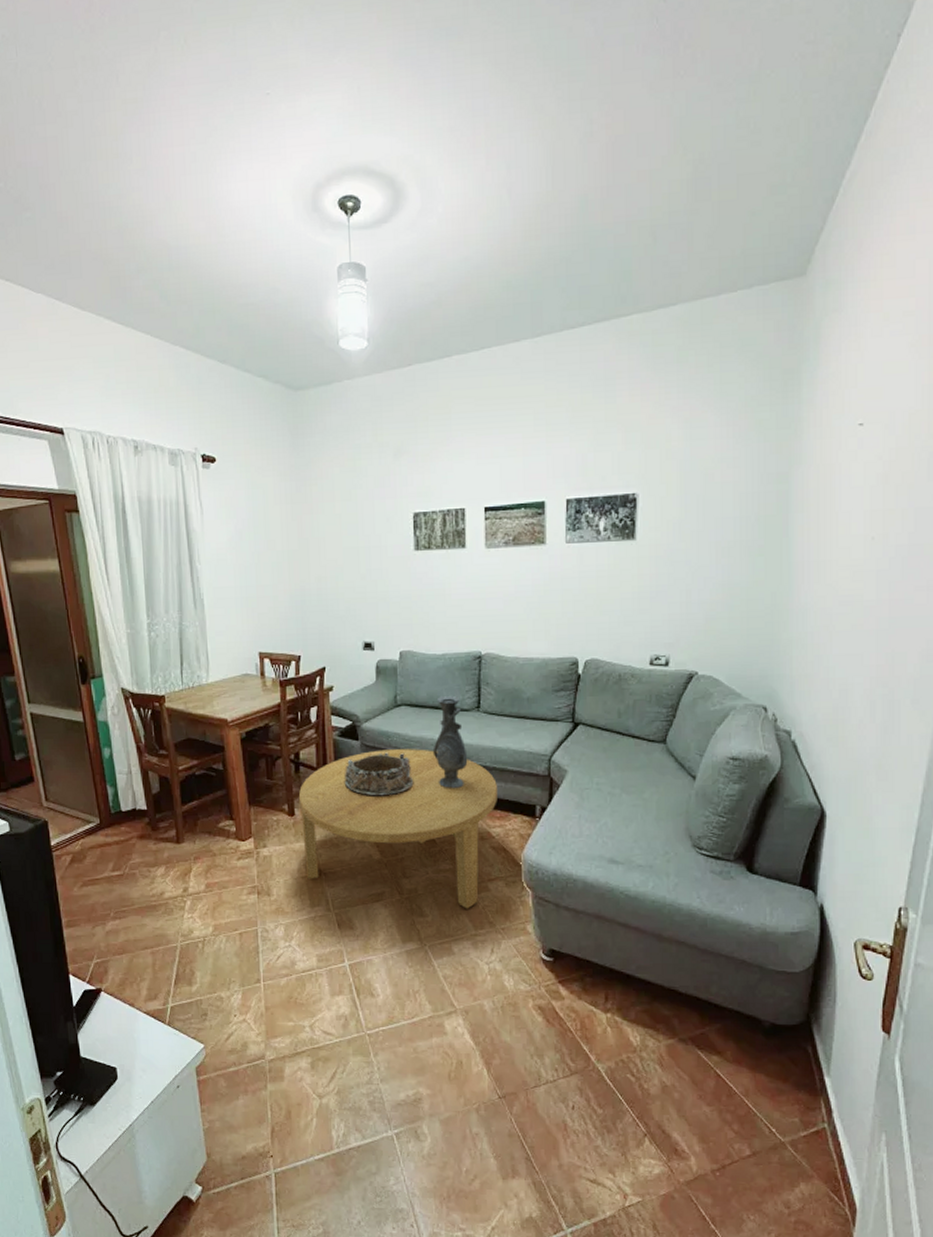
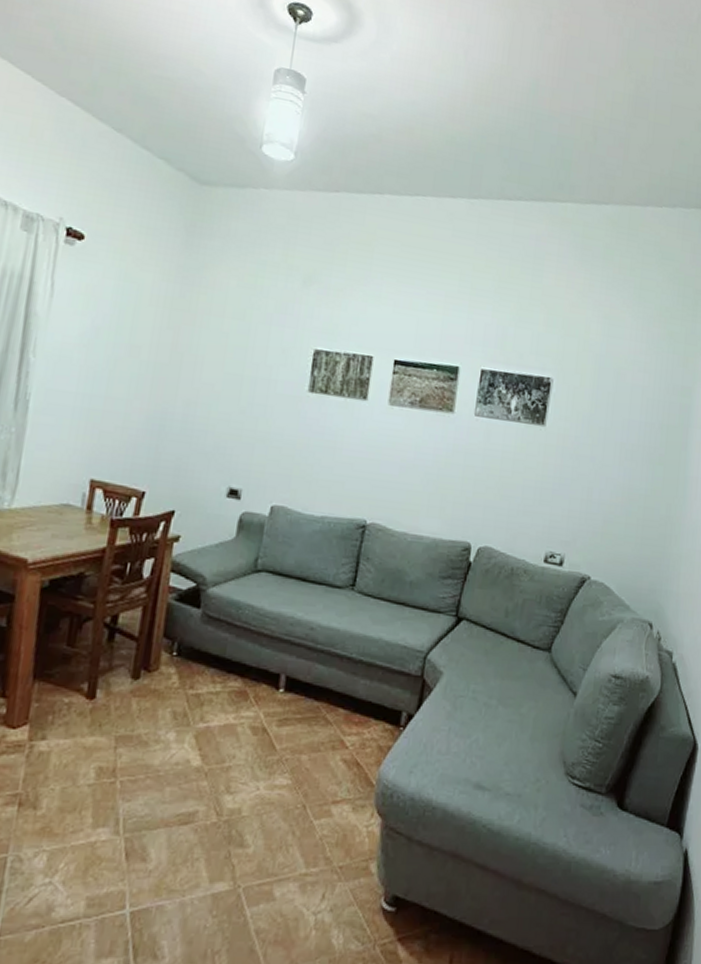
coffee table: present [299,749,497,909] -> none [94,623,361,840]
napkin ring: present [344,752,414,797] -> none [170,627,262,684]
vase: present [432,695,468,788] -> none [290,566,334,682]

